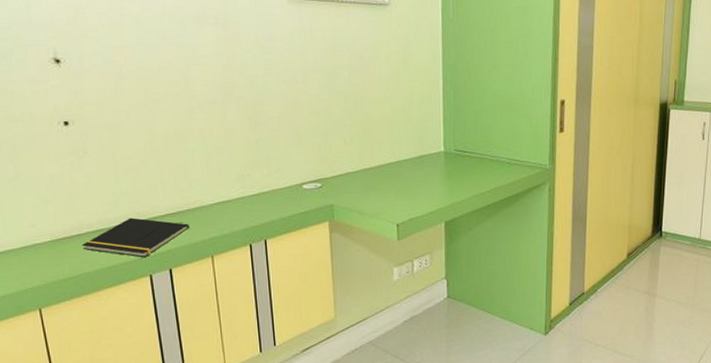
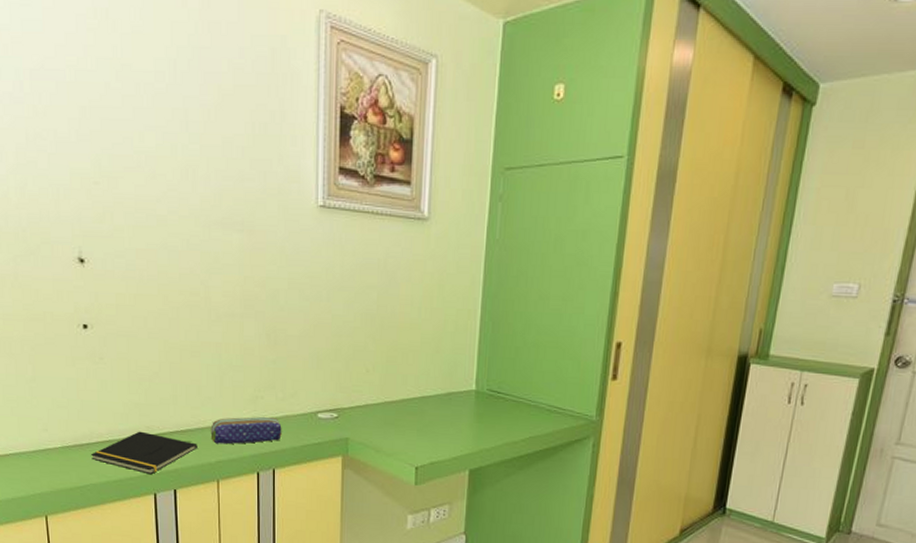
pencil case: none [201,192,270,222] -> present [210,416,282,445]

